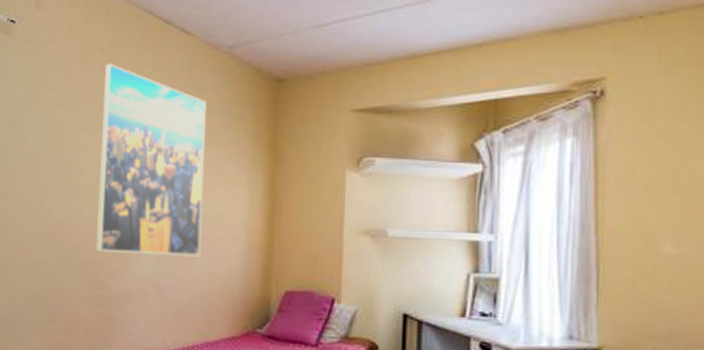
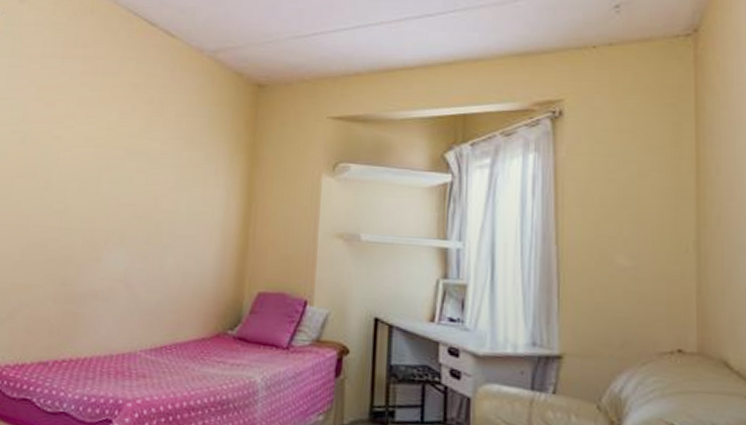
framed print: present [96,63,207,257] -> none [65,59,187,255]

